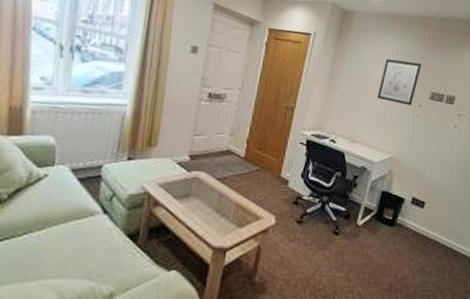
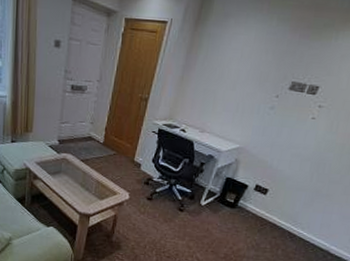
wall art: present [377,58,422,106] -> none [231,46,286,96]

